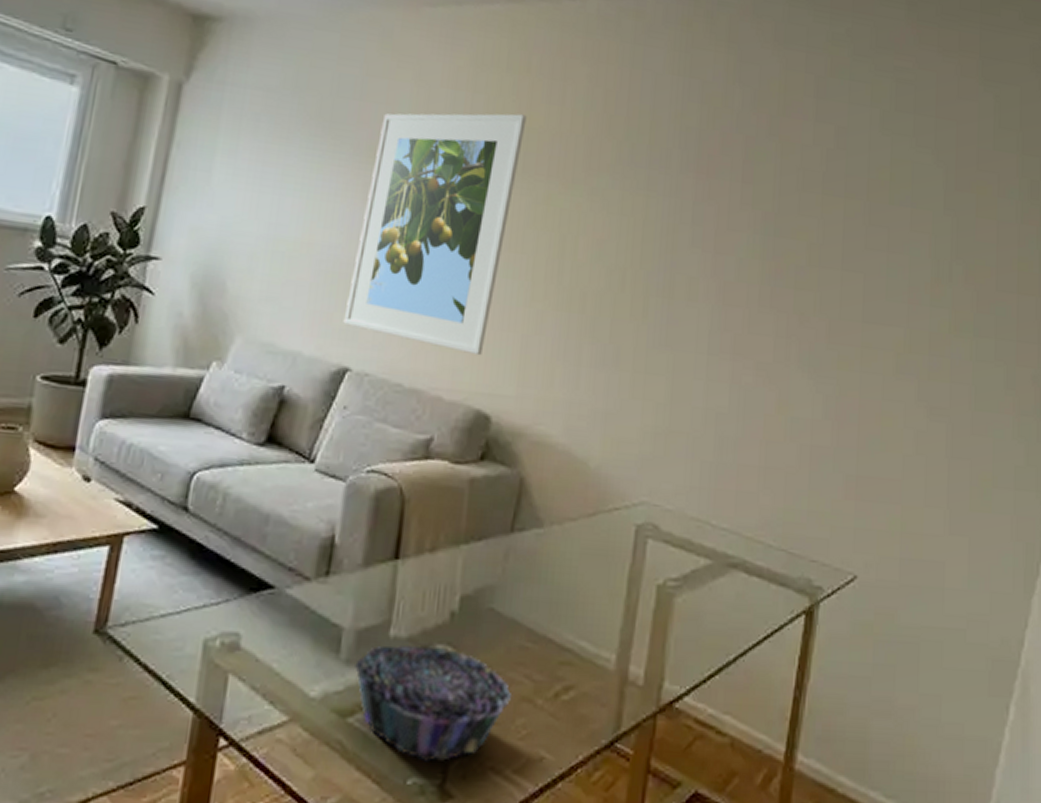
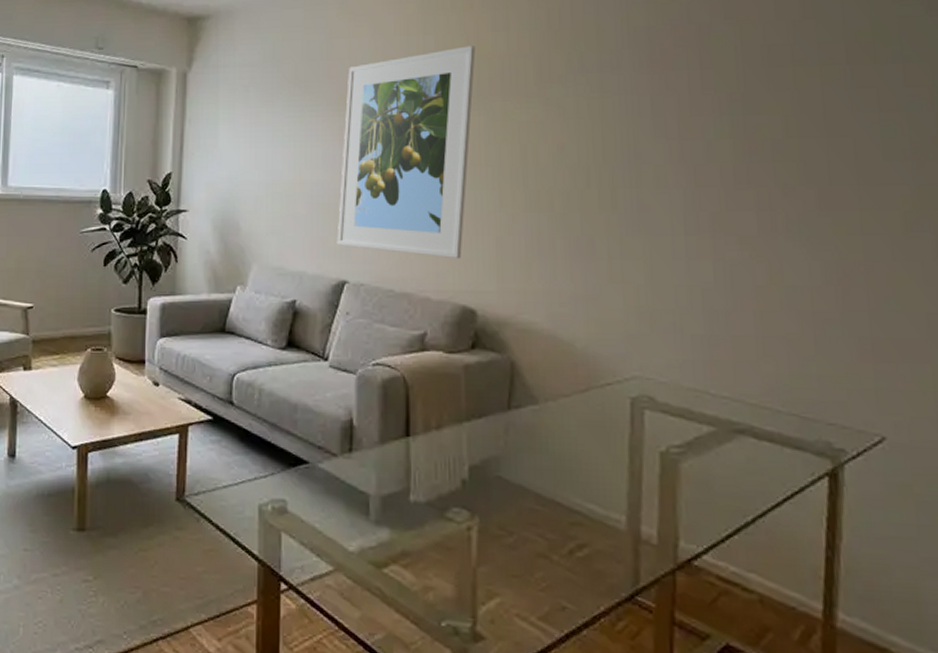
decorative bowl: present [355,645,511,762] -> none [383,508,527,608]

